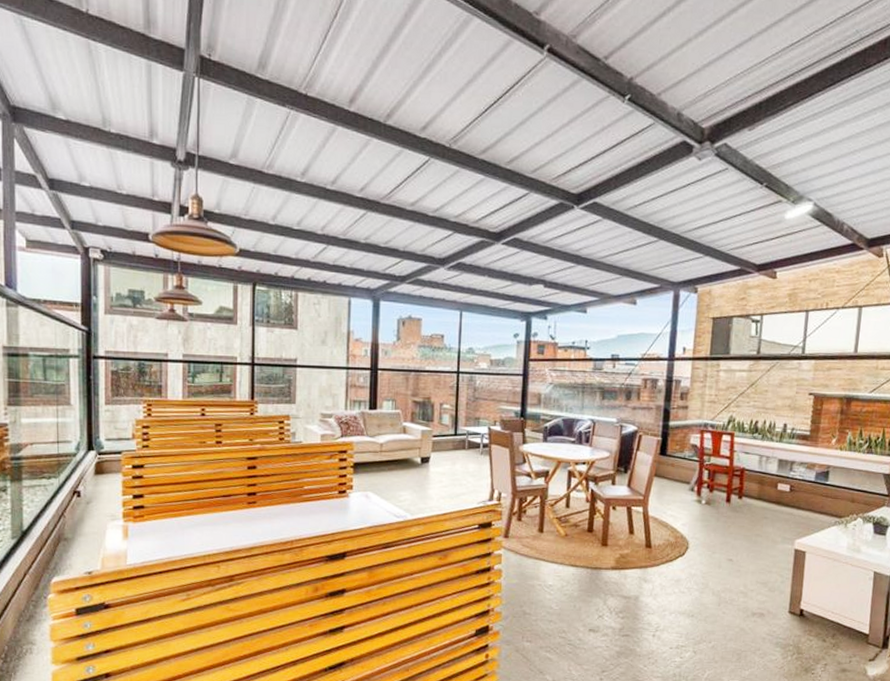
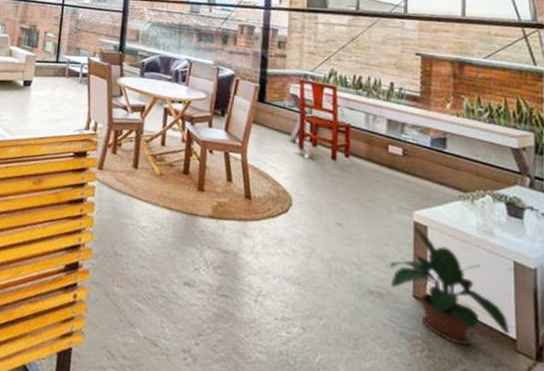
potted plant: none [771,553,864,646] -> present [389,226,509,346]

